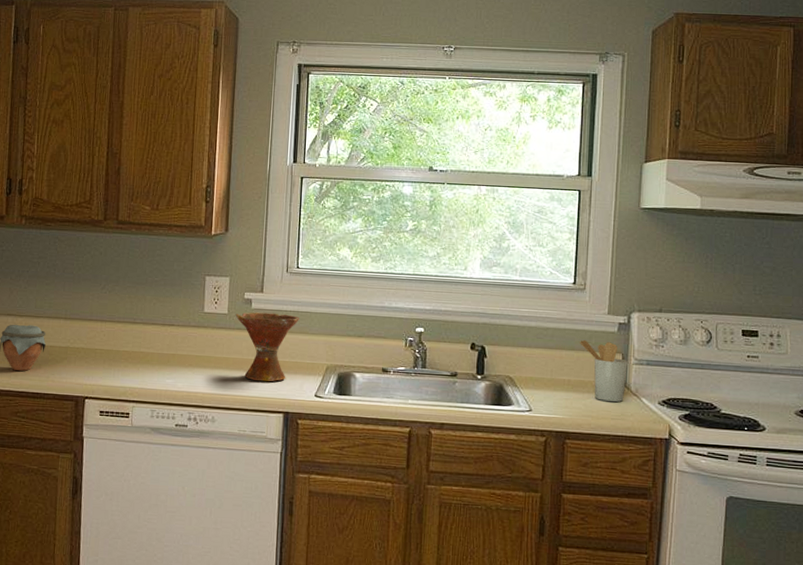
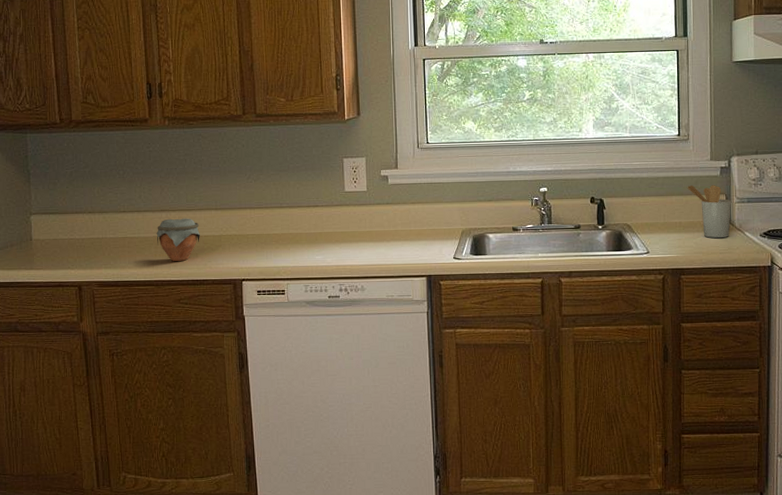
bowl: present [235,312,300,382] -> none [374,186,434,250]

